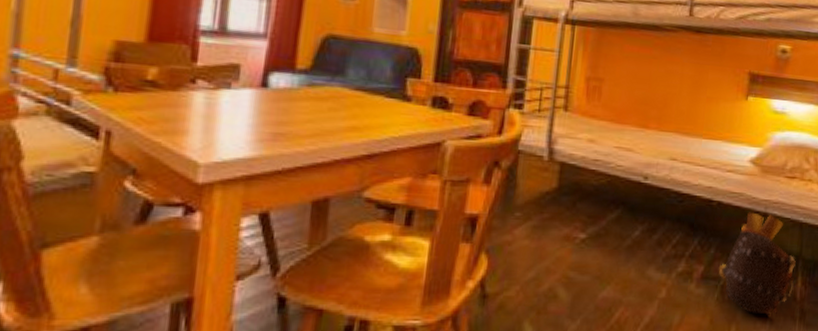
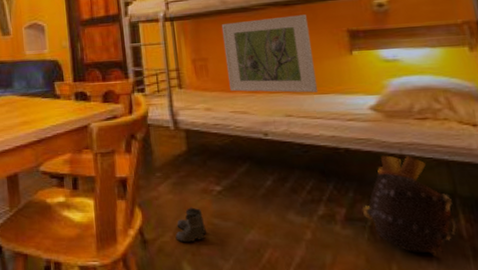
boots: none [522,256,560,300] -> present [175,207,207,244]
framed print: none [620,40,715,137] -> present [221,14,318,93]

